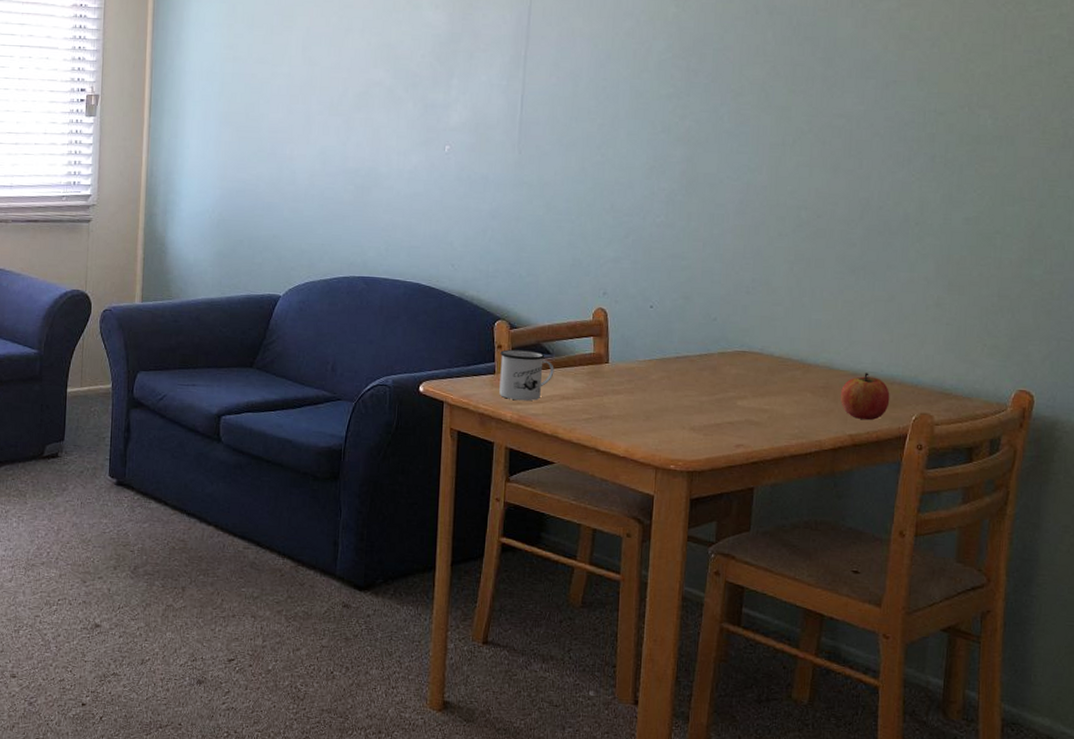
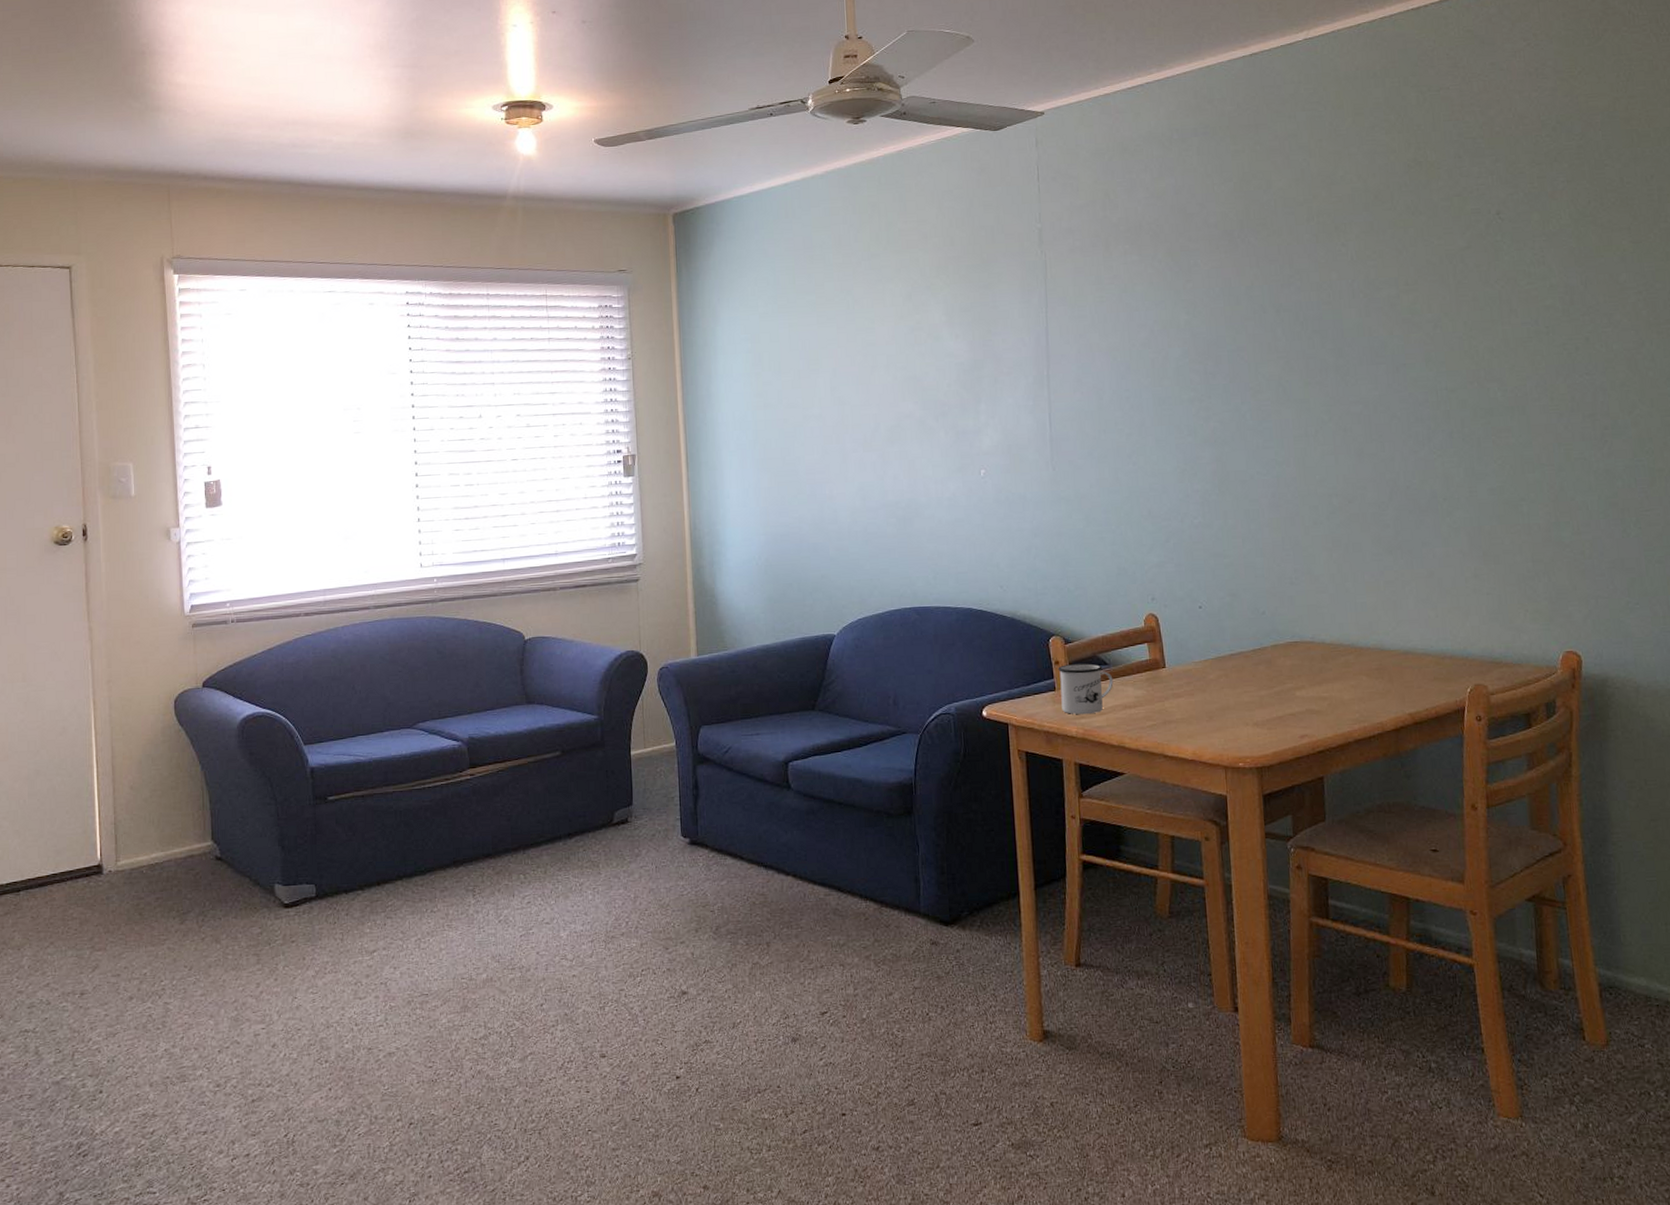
apple: present [841,373,890,421] -> none [1395,650,1444,697]

